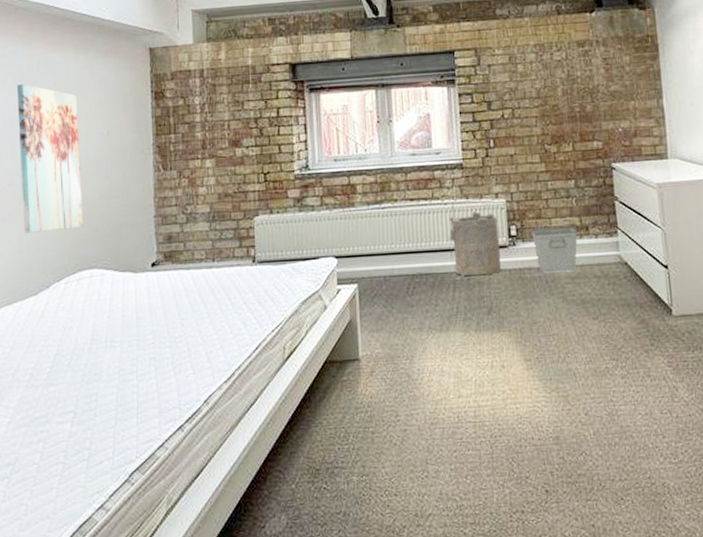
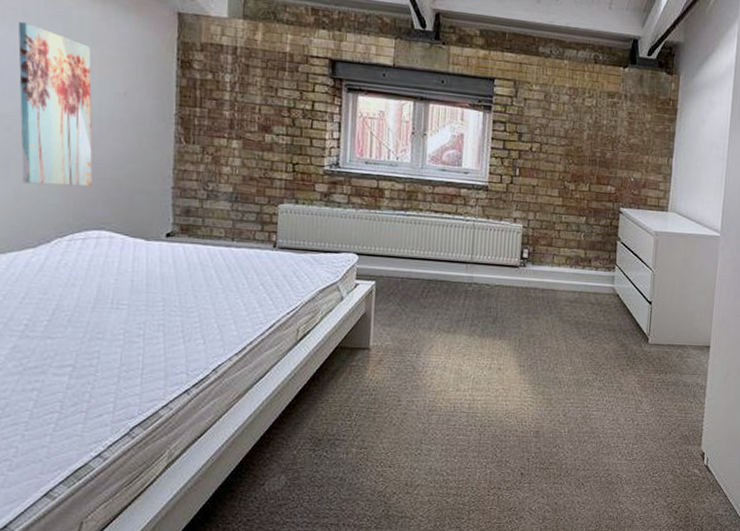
laundry hamper: present [448,211,501,276] -> none [466,231,513,289]
storage bin: present [532,226,578,273] -> none [541,254,581,296]

